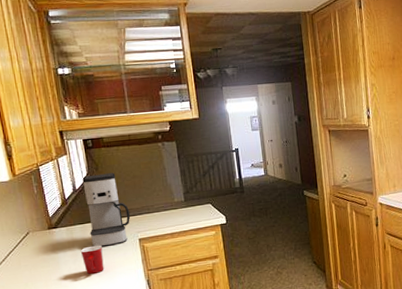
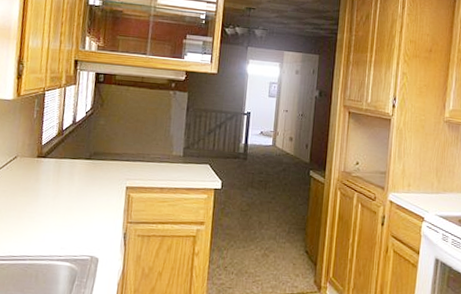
mug: present [80,245,105,274] -> none [63,184,87,215]
coffee maker: present [82,172,131,247] -> none [77,110,125,188]

